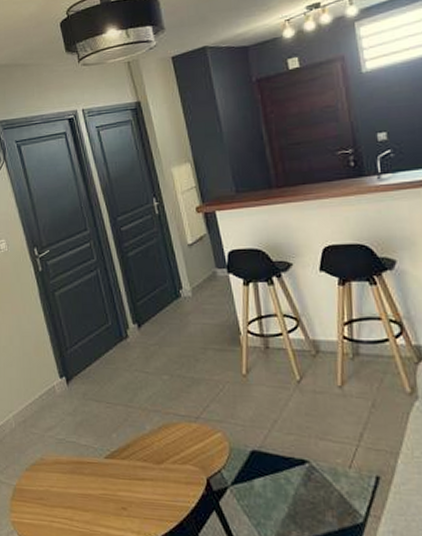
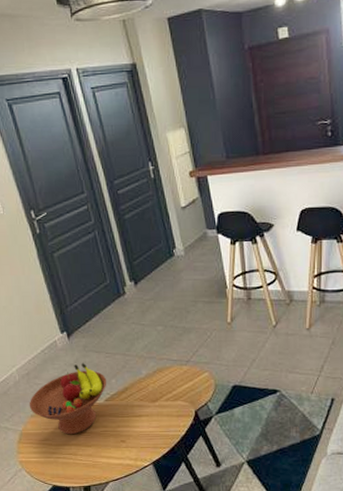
fruit bowl: none [24,413,108,496] -> present [29,363,107,435]

